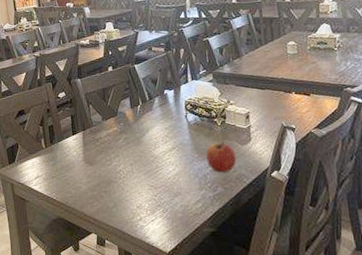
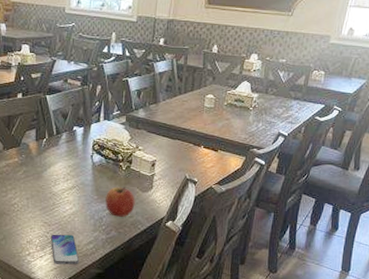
smartphone: none [158,195,191,227] -> present [50,234,80,265]

